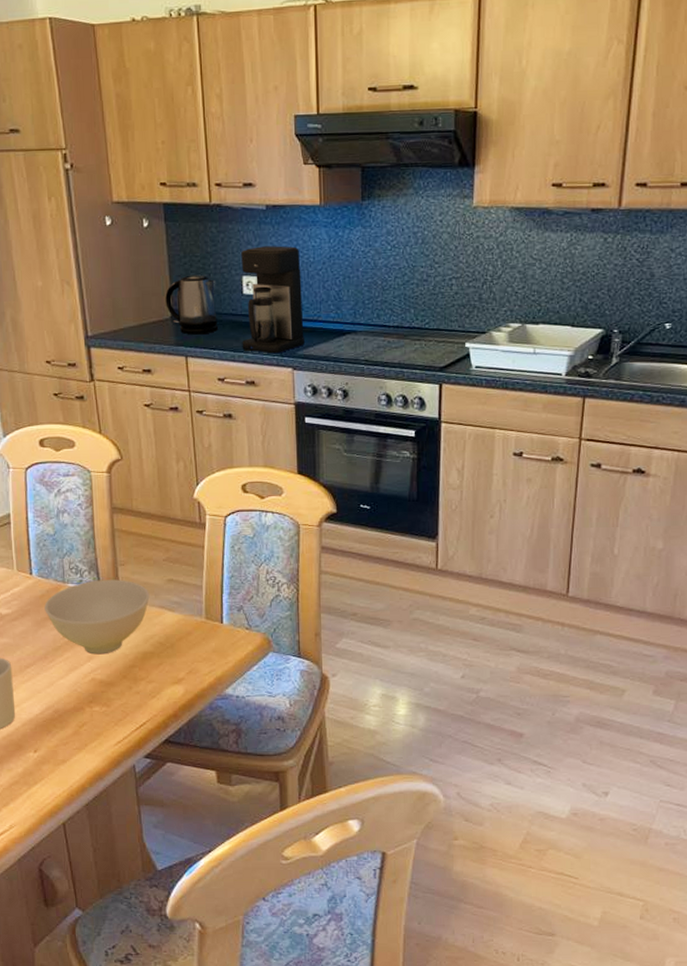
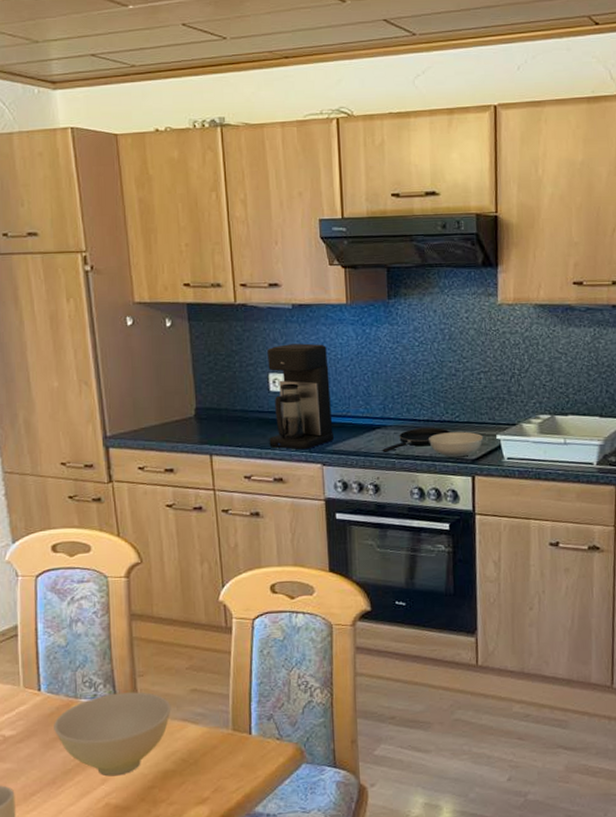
kettle: present [165,274,218,335] -> none [189,372,244,433]
frying pan: none [351,333,421,359] -> present [382,427,451,454]
bowl: none [398,339,453,366] -> present [429,431,484,459]

